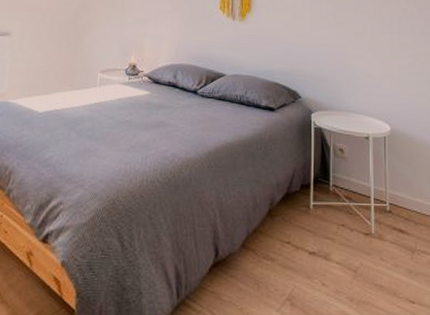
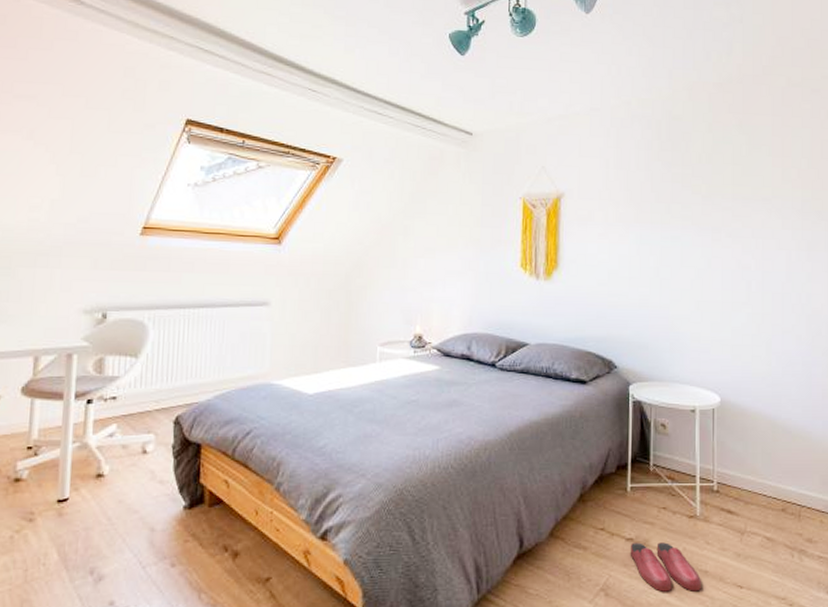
slippers: none [312,256,378,305] -> present [630,542,702,592]

